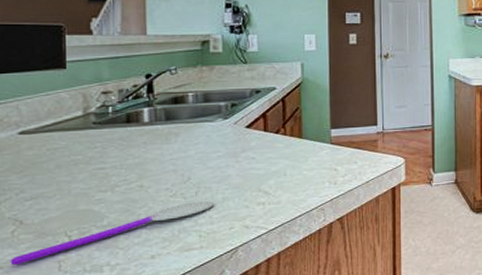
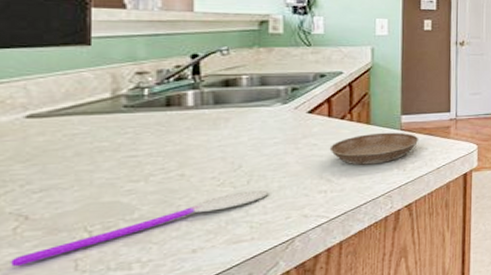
saucer: none [266,146,348,178] -> present [329,132,419,165]

